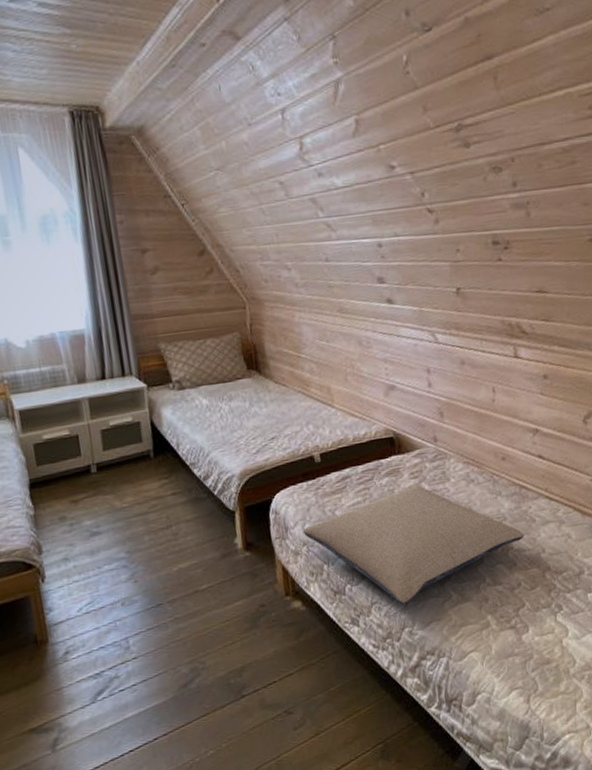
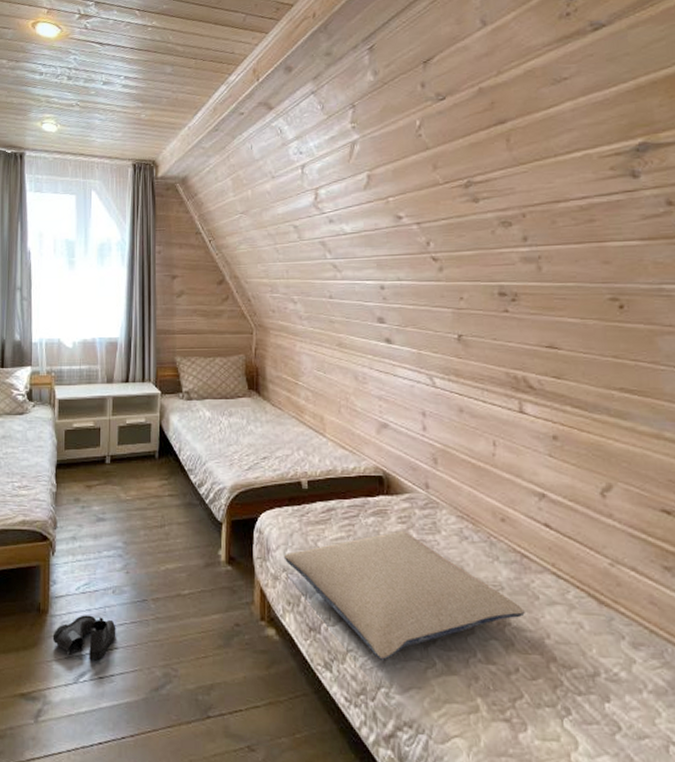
boots: none [58,632,133,678] -> present [52,615,116,661]

